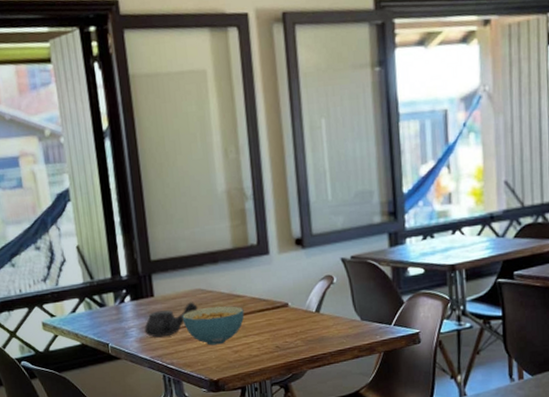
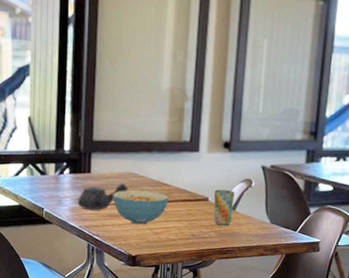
cup: none [292,291,318,331] -> present [213,190,234,226]

